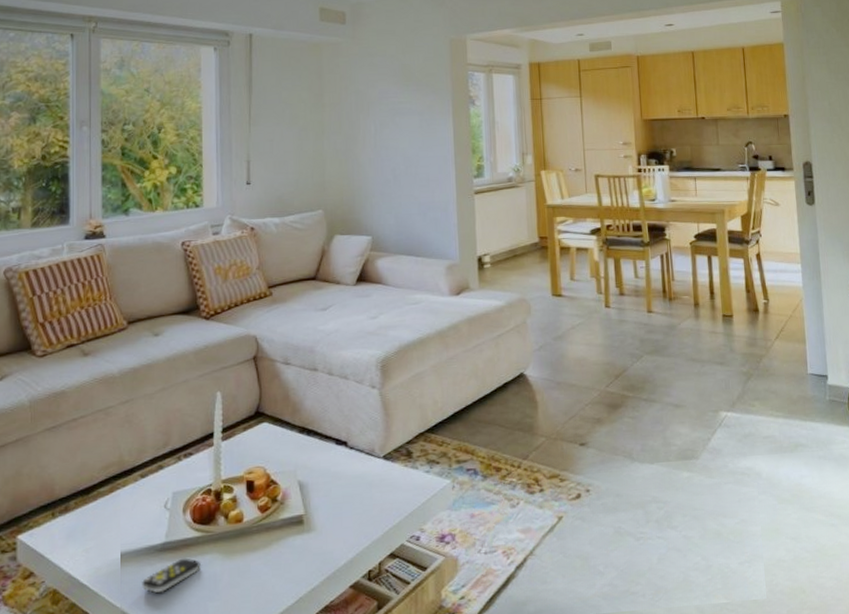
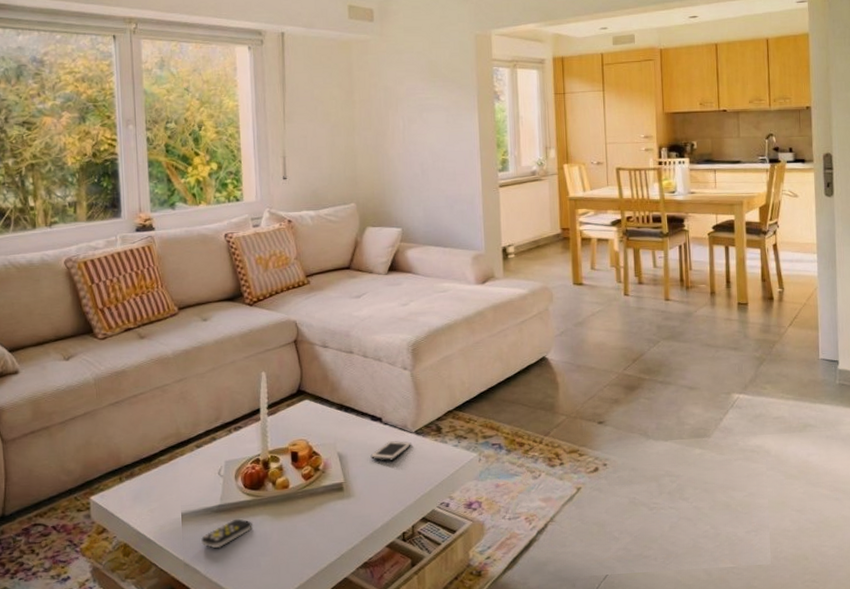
cell phone: none [334,467,379,490] -> present [370,441,411,461]

